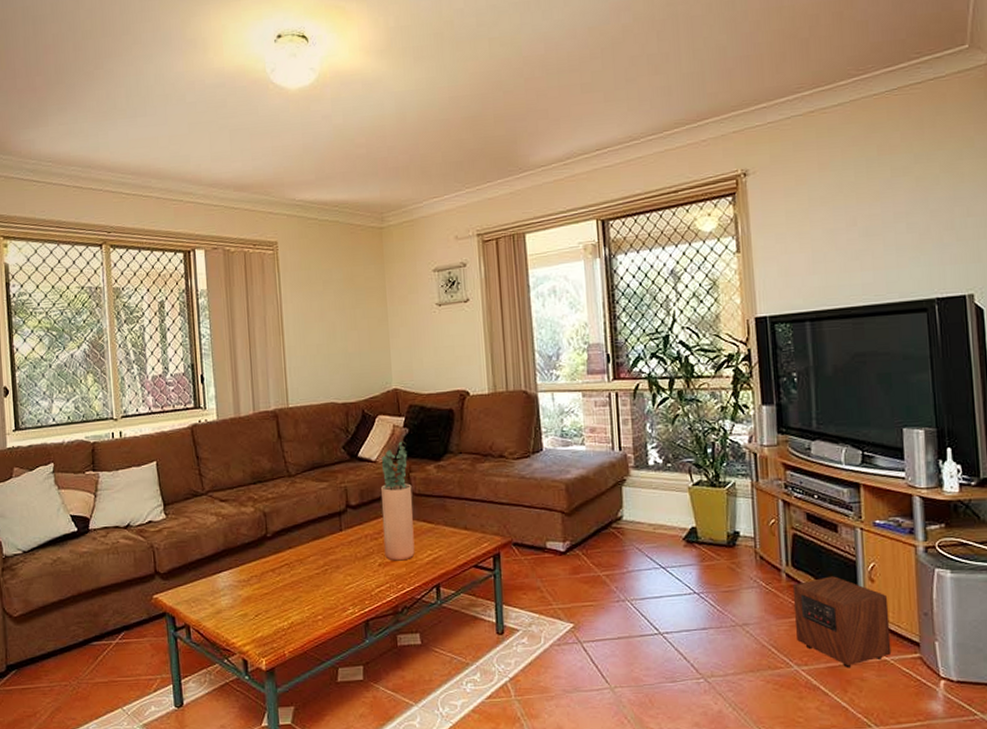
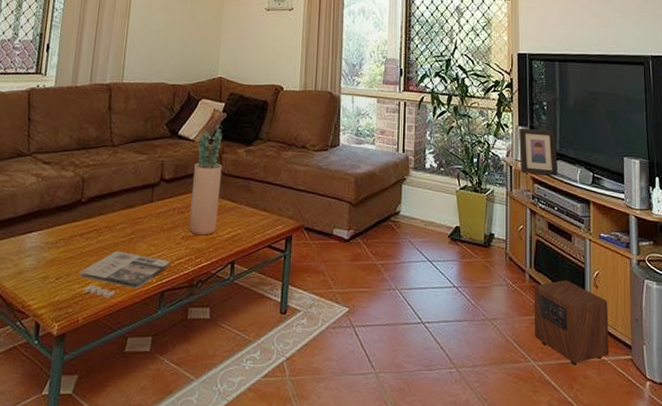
magazine: none [277,584,370,631] -> present [78,251,170,299]
picture frame: none [763,405,816,460] -> present [519,128,558,176]

